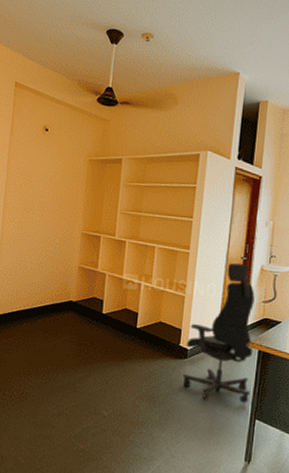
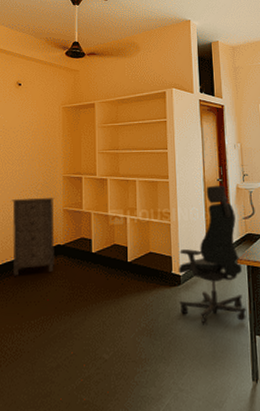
storage cabinet: none [25,250,71,326] -> present [11,198,55,276]

